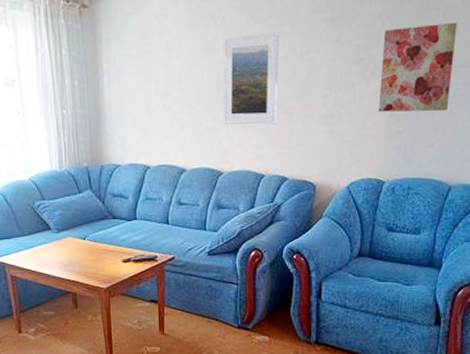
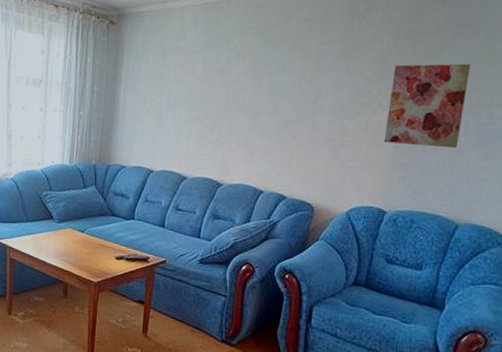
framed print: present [222,32,279,125] -> none [227,58,290,144]

